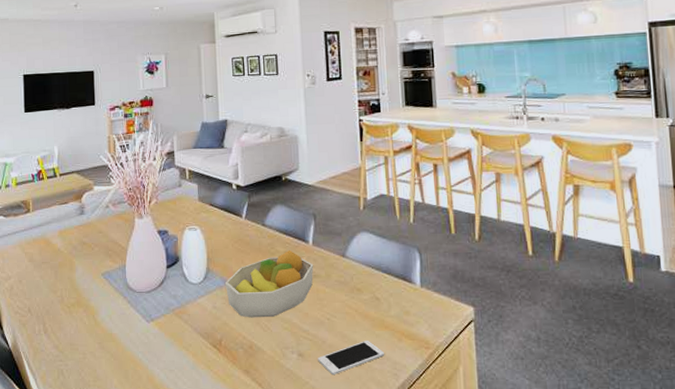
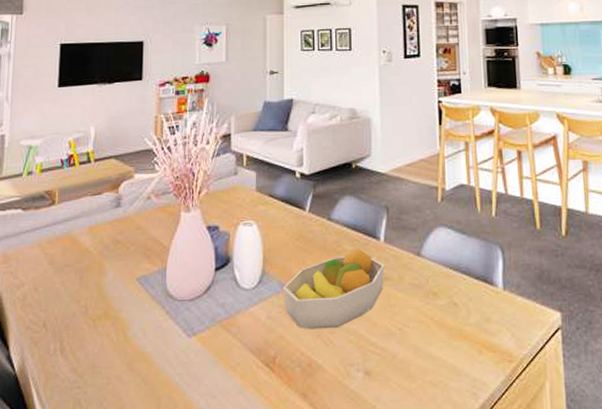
cell phone: present [318,341,385,376] -> none [387,354,463,397]

